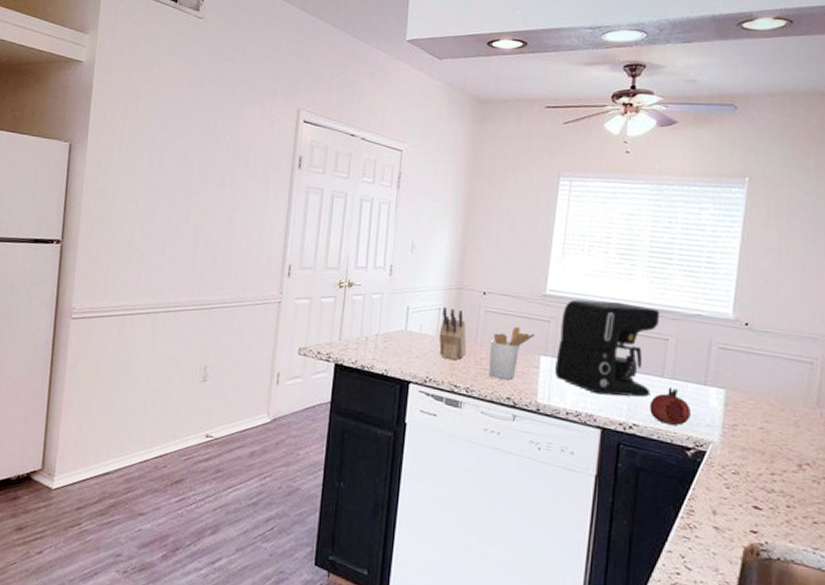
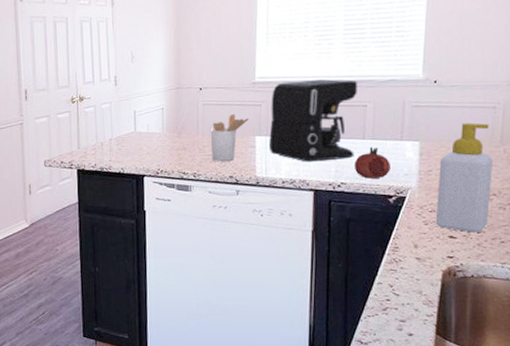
knife block: present [438,306,467,360] -> none [164,106,191,151]
soap bottle: none [738,376,809,507] -> present [435,122,494,233]

